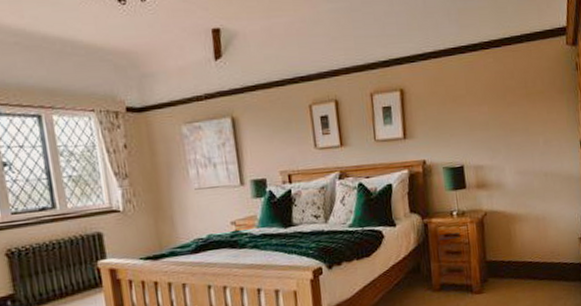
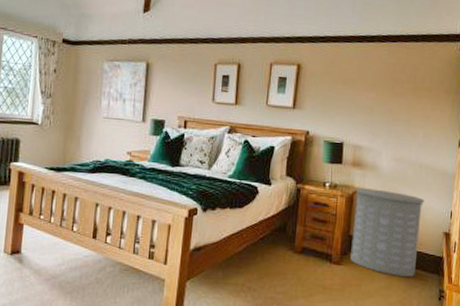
laundry hamper: none [484,206,558,293] -> present [350,188,425,277]

